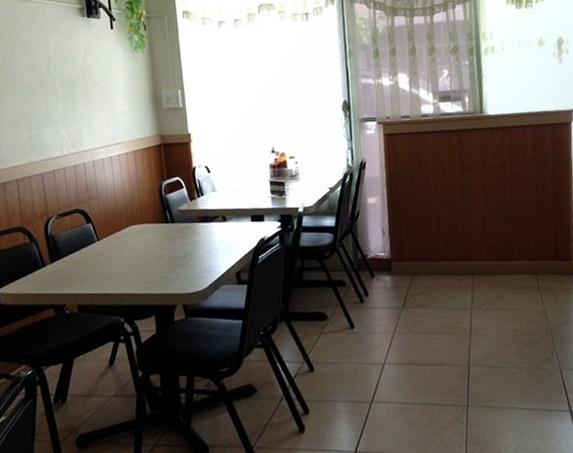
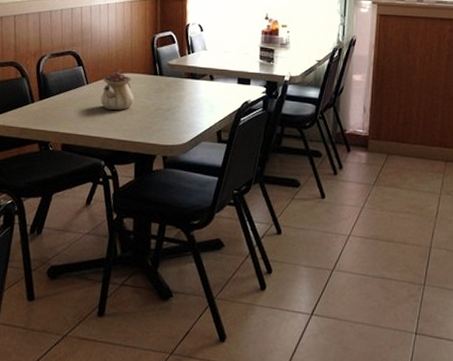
teapot: none [113,221,148,264] -> present [100,68,135,110]

